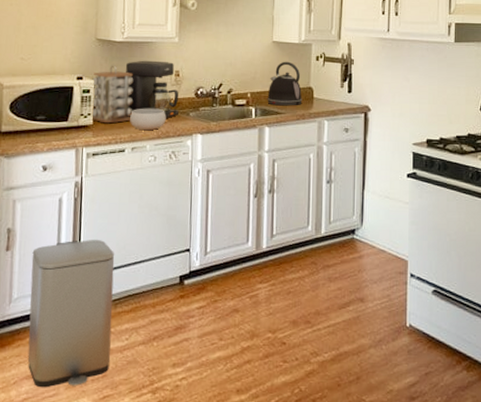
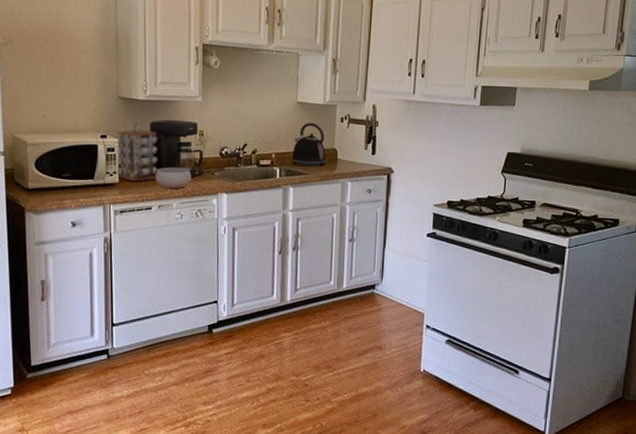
pedal bin: present [27,240,115,388] -> none [66,291,146,422]

